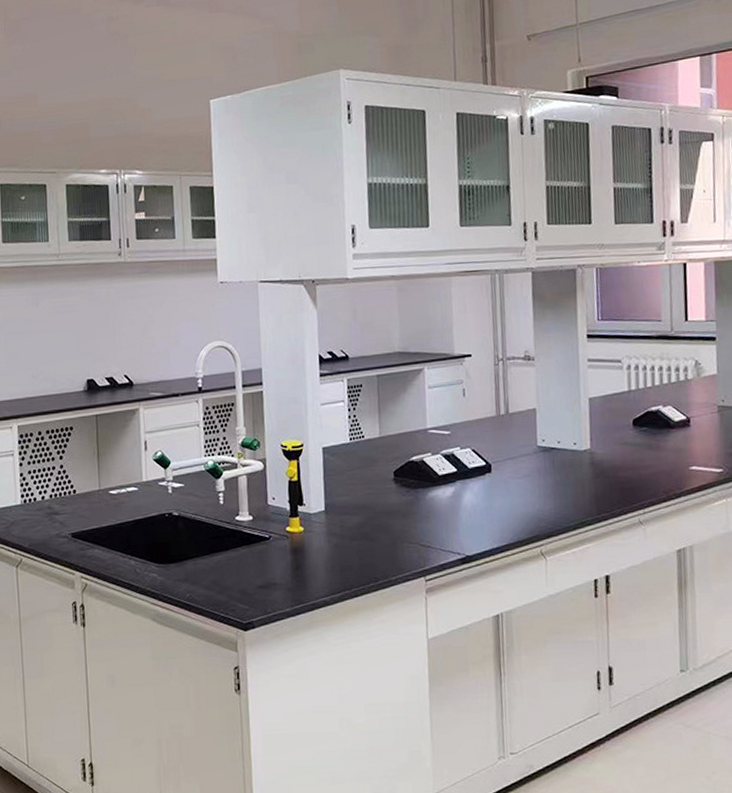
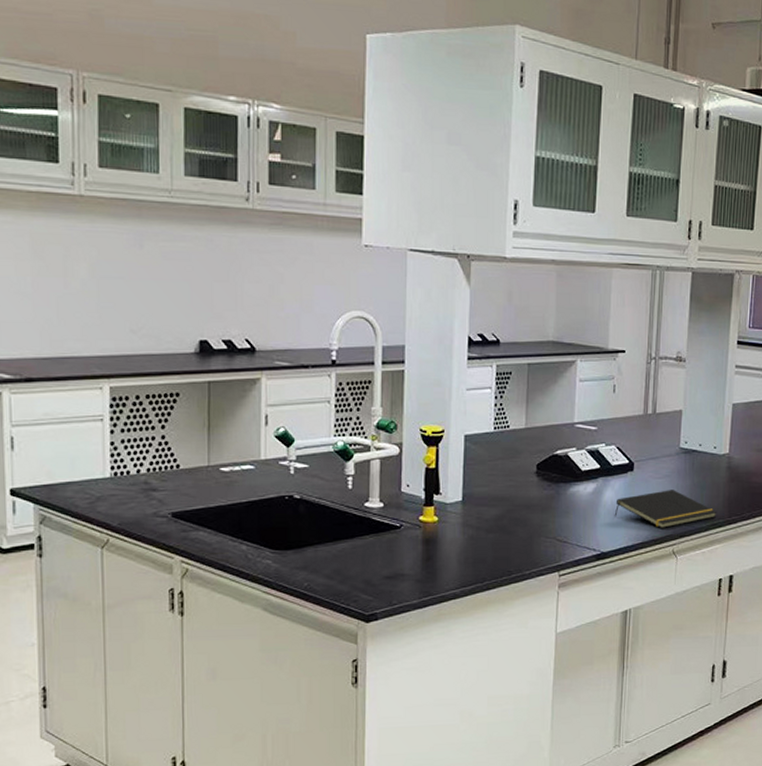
notepad: none [476,489,585,529] -> present [614,490,717,528]

